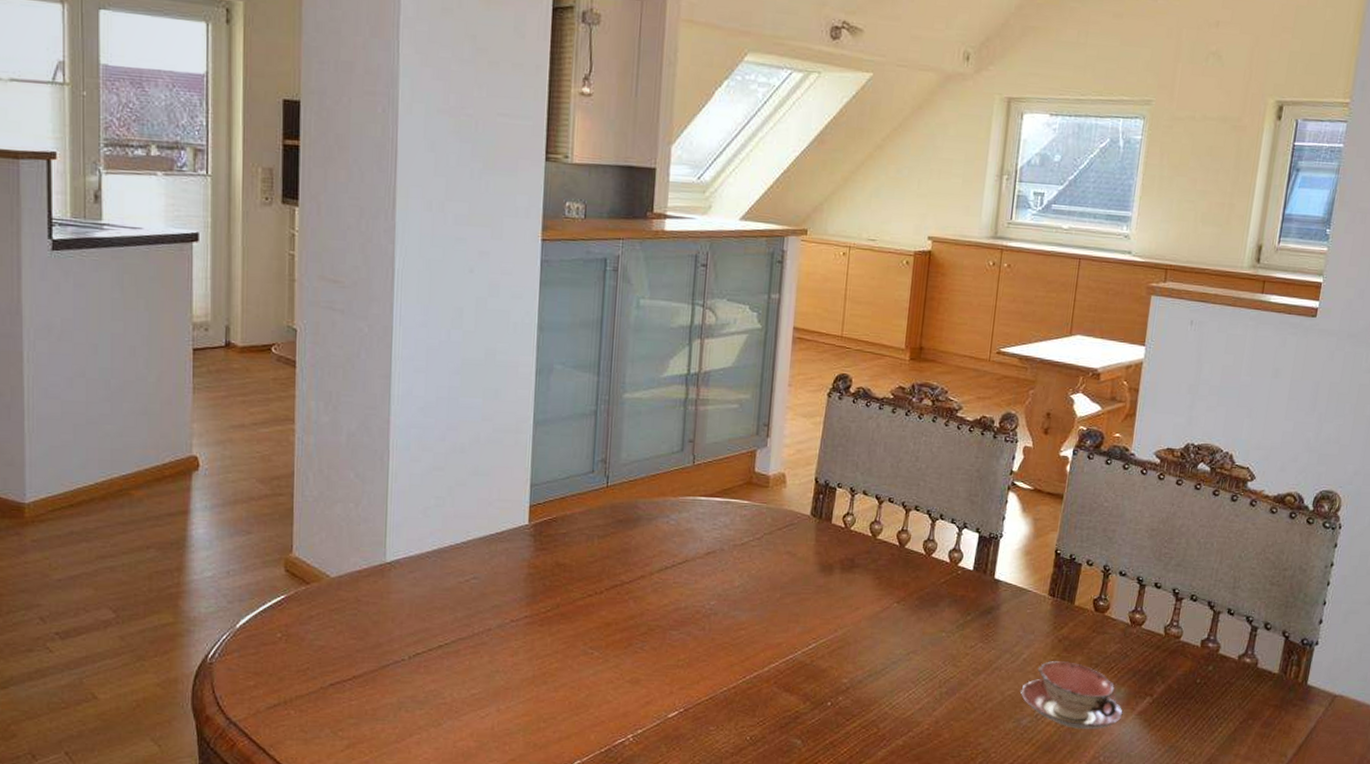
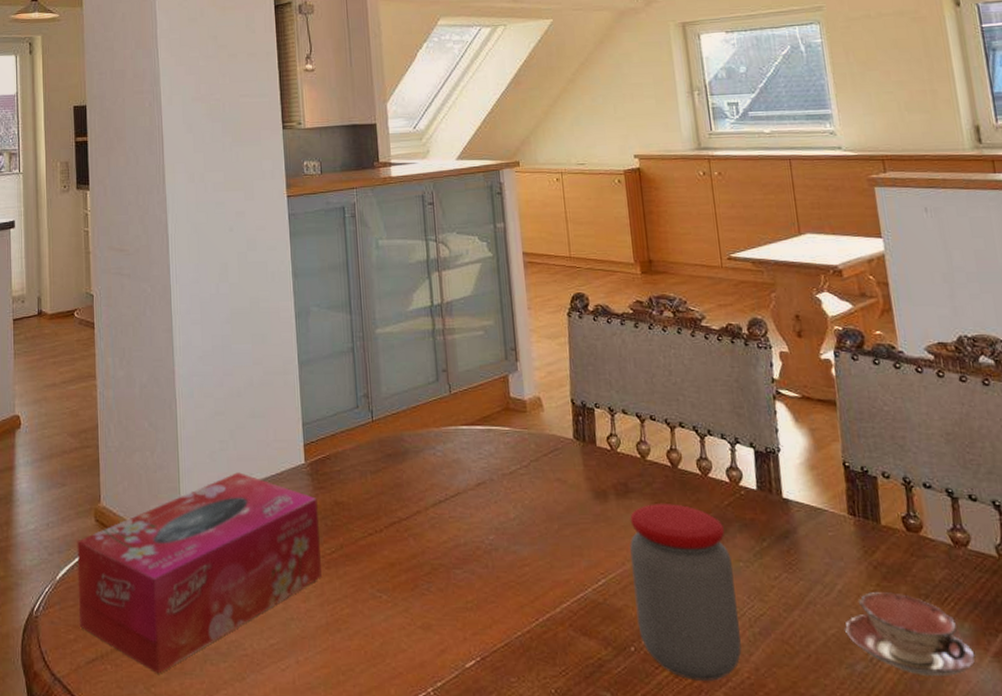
tissue box: none [260,529,538,720] -> present [77,472,322,674]
jar: none [838,578,936,731] -> present [629,504,742,681]

